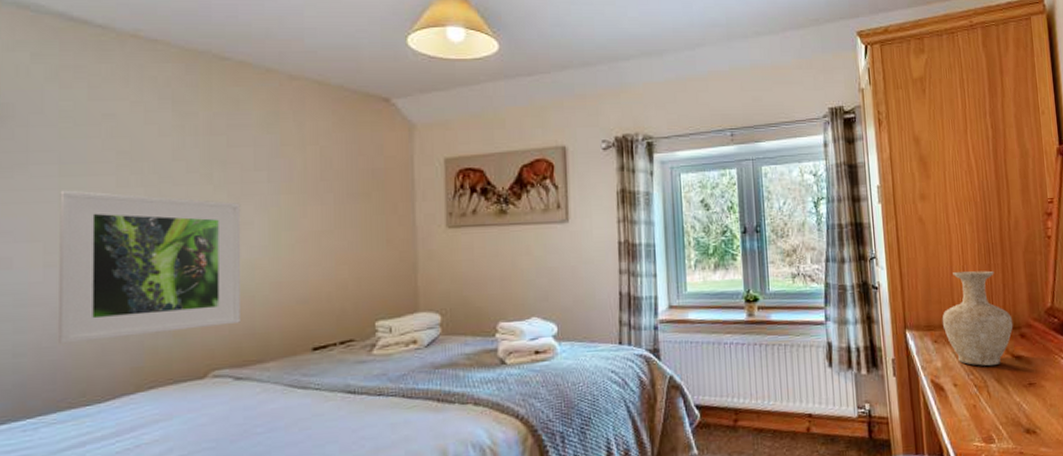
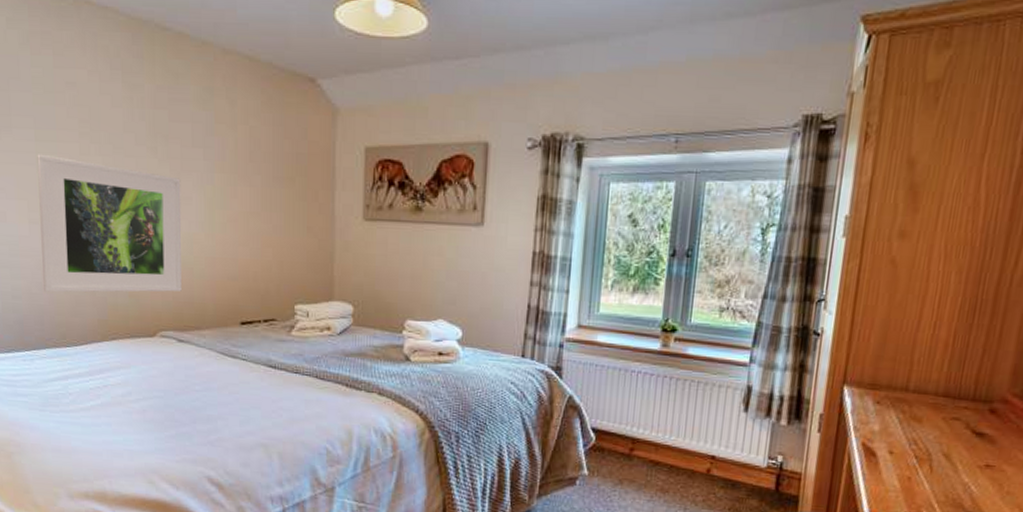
vase: present [942,270,1013,367] -> none [891,328,985,439]

